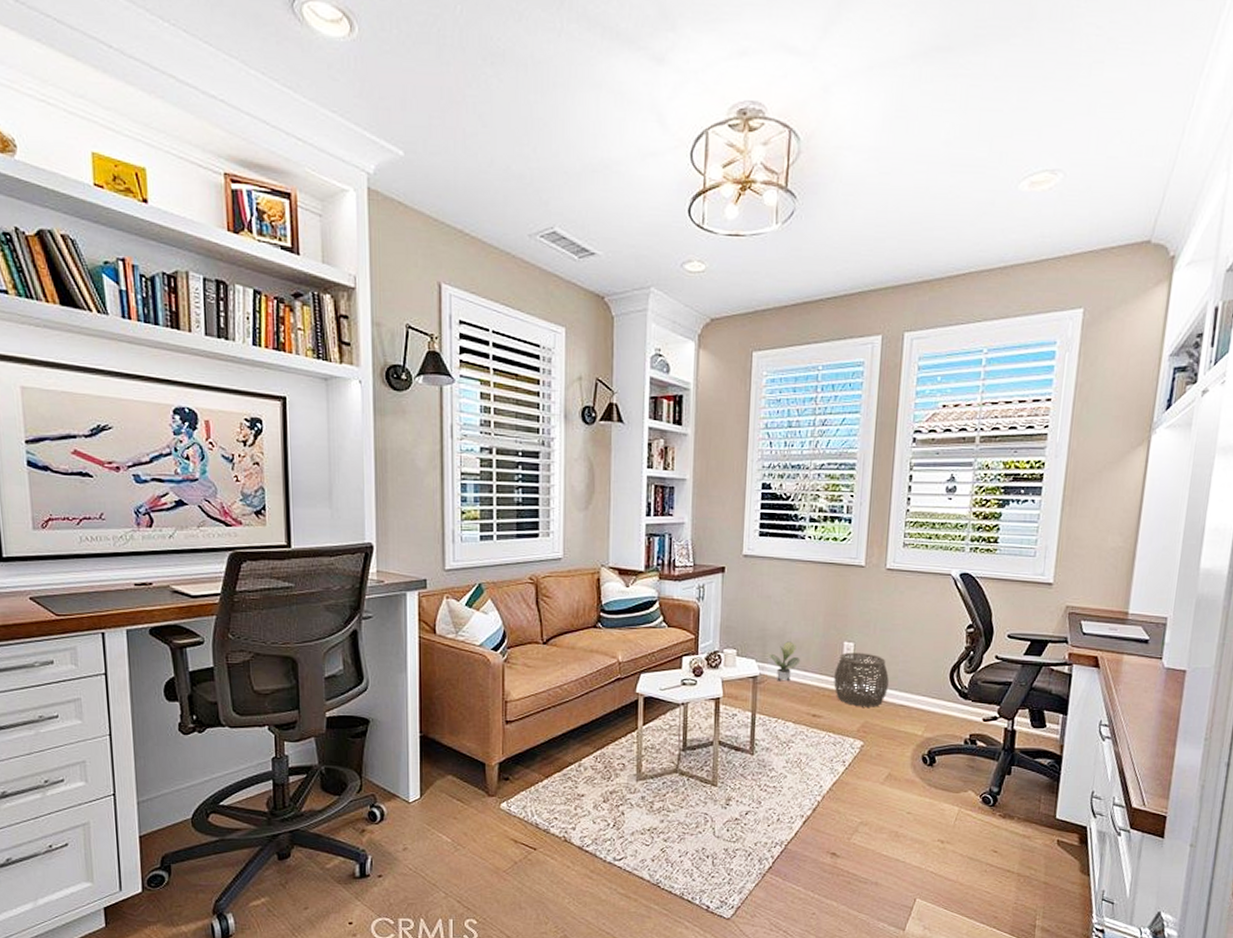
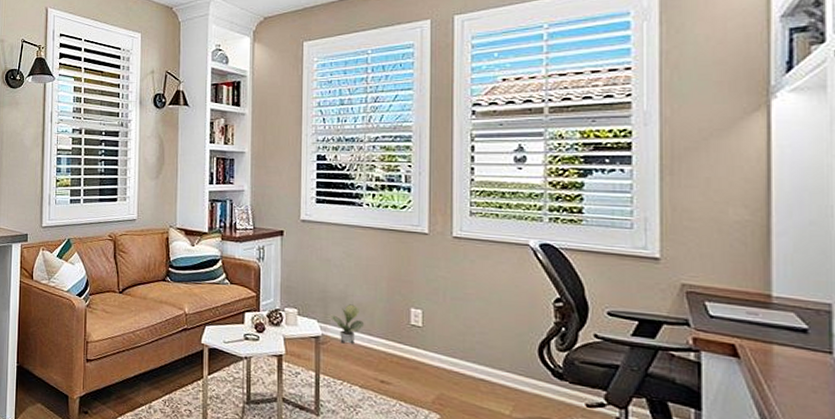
woven basket: present [834,652,890,707] -> none [402,319,466,379]

